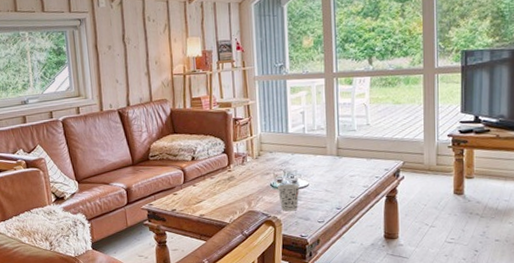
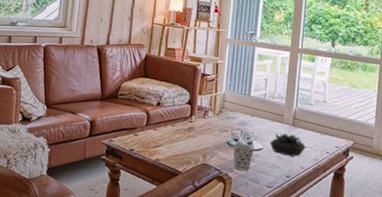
succulent plant: none [315,165,354,188] -> present [270,133,306,157]

